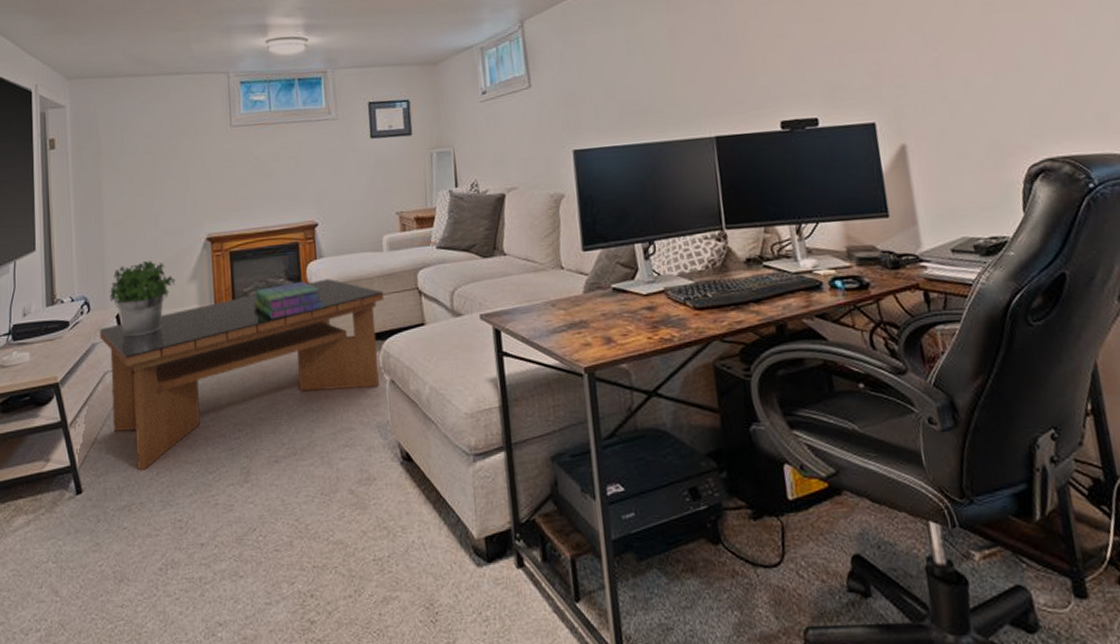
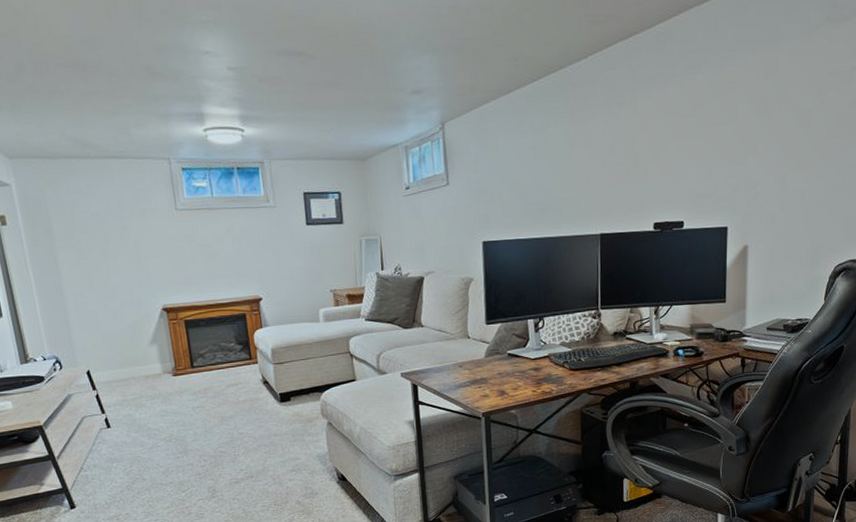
coffee table: present [99,278,385,471] -> none [73,343,322,491]
potted plant: present [109,261,176,337] -> none [77,327,138,390]
stack of books: present [253,281,324,320] -> none [209,345,271,376]

